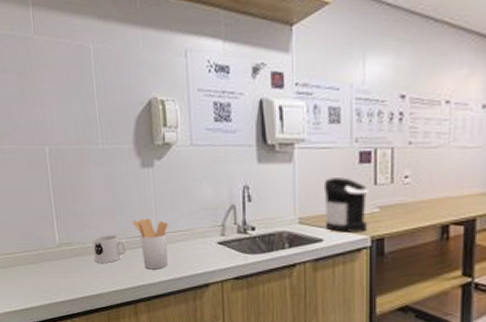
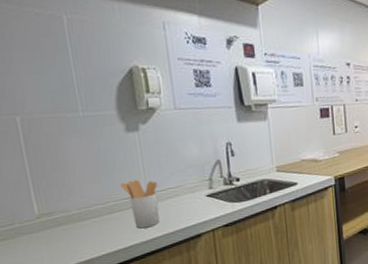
mug: present [93,235,127,264] -> none [77,199,116,230]
coffee maker: present [323,177,368,232] -> none [294,130,331,176]

